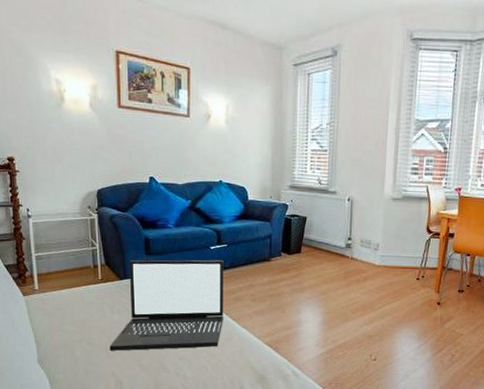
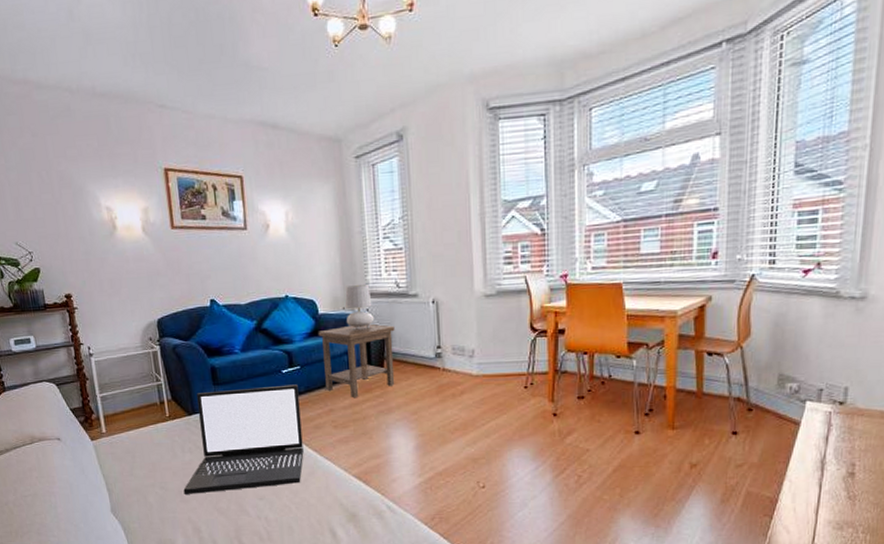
side table: none [246,213,314,277] -> present [318,323,395,398]
table lamp: none [272,178,297,217] -> present [344,285,375,330]

